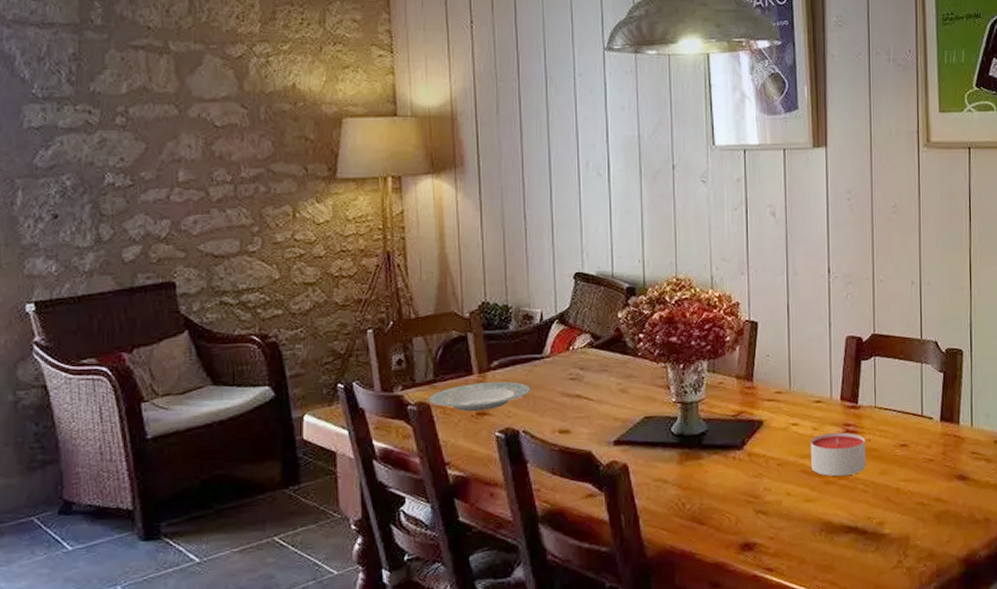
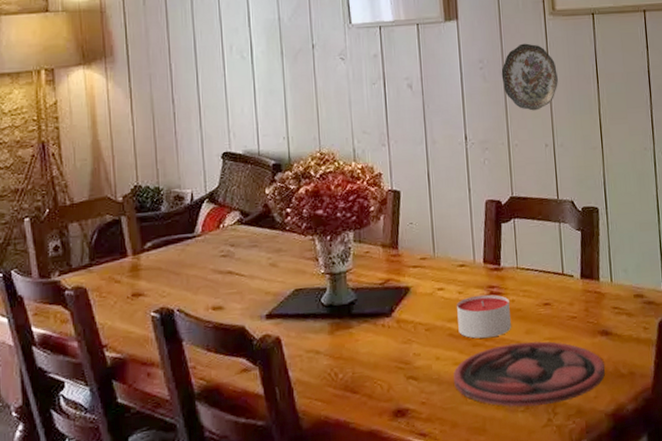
plate: present [428,381,531,412] -> none [85,262,184,294]
plate: none [804,482,959,548] -> present [453,341,605,407]
decorative plate: none [869,175,928,246] -> present [501,43,558,111]

